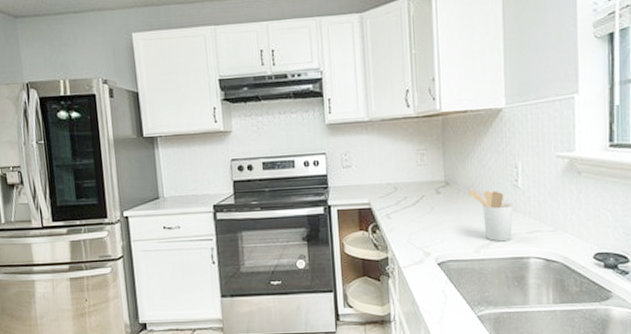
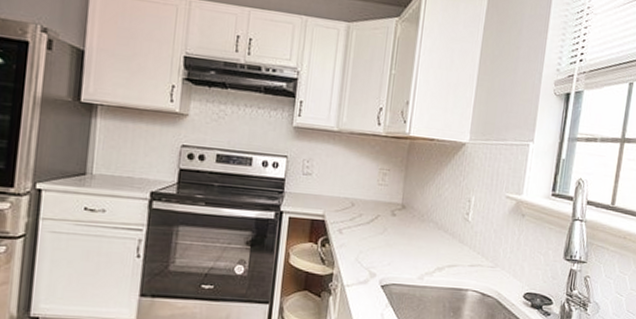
utensil holder: present [469,189,513,242] -> none [422,216,460,272]

